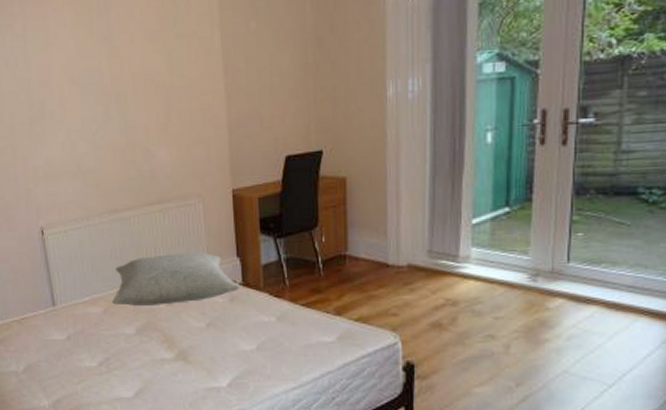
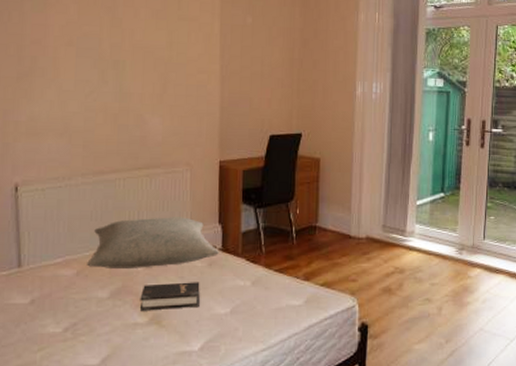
hardback book: none [164,318,224,347] -> present [140,282,200,311]

